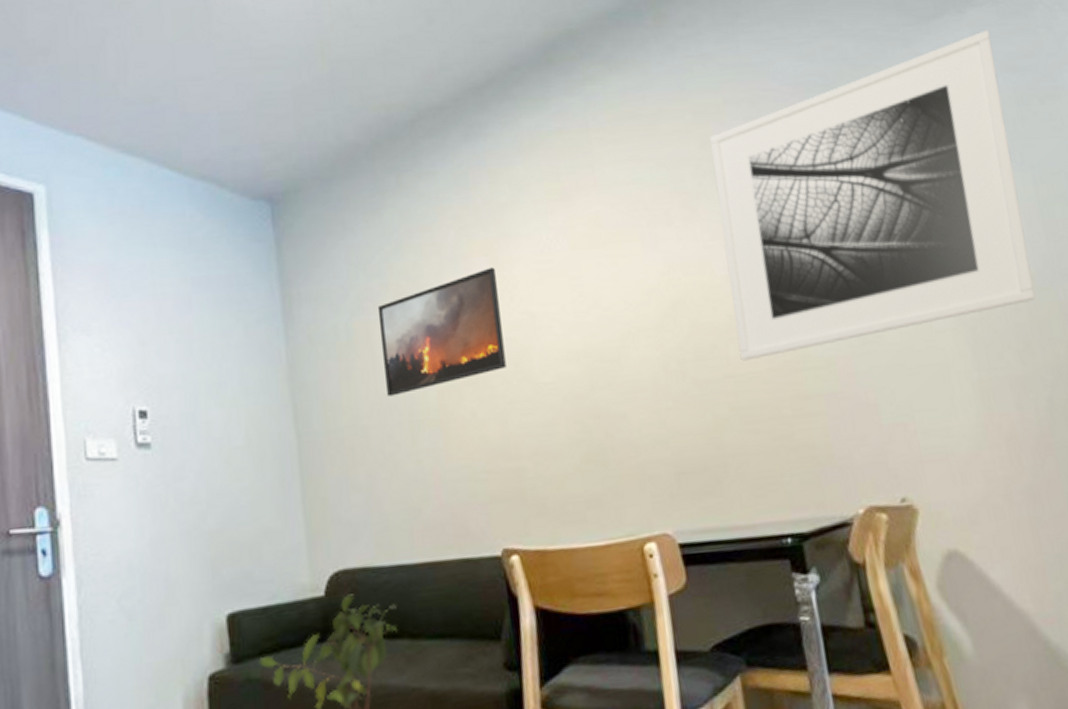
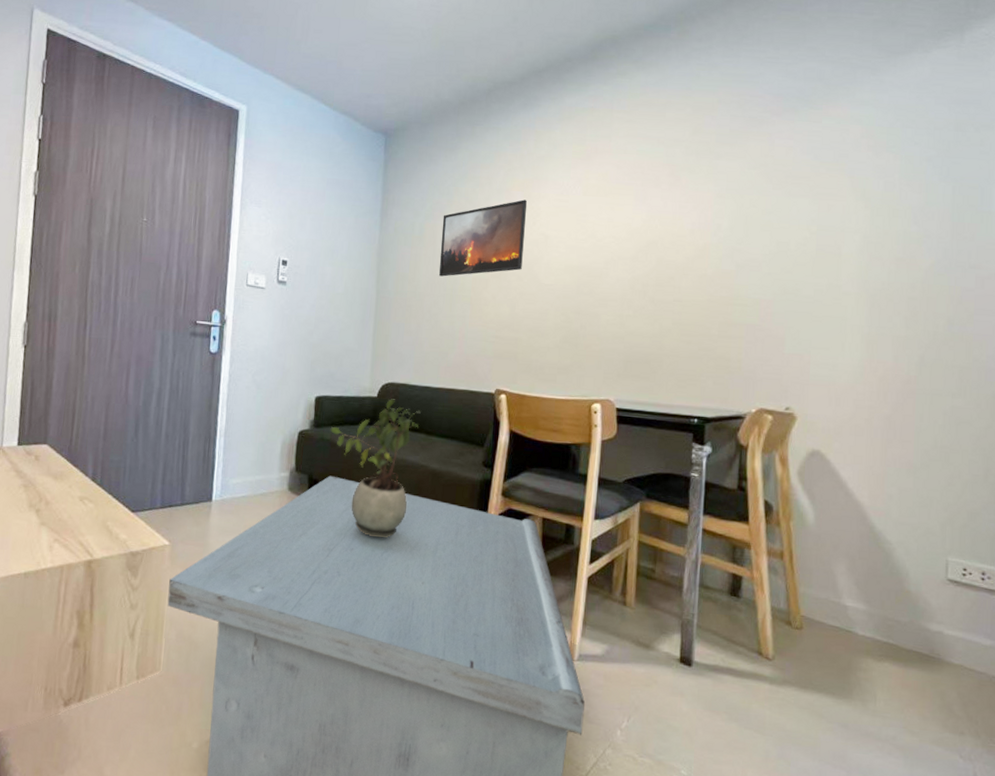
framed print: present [710,30,1035,361] -> none [689,68,947,292]

